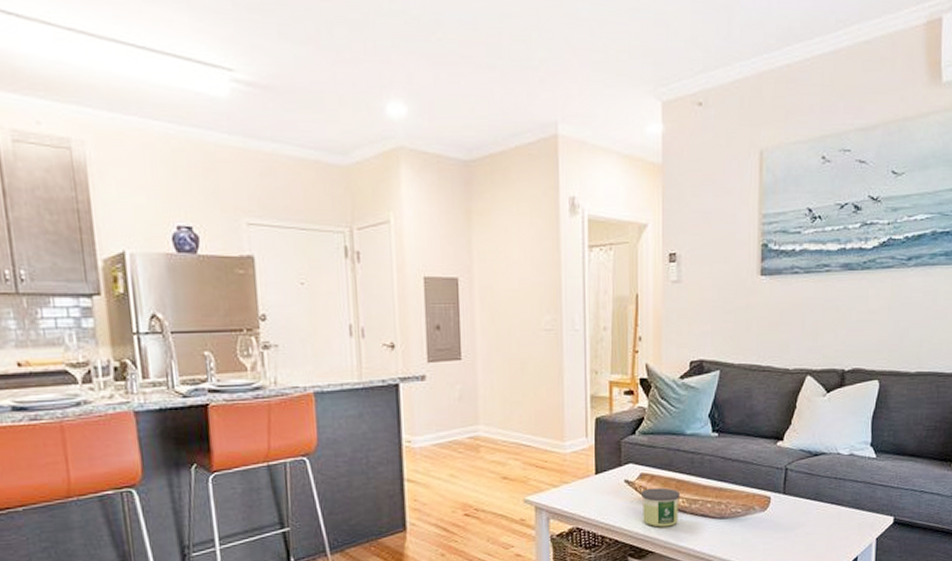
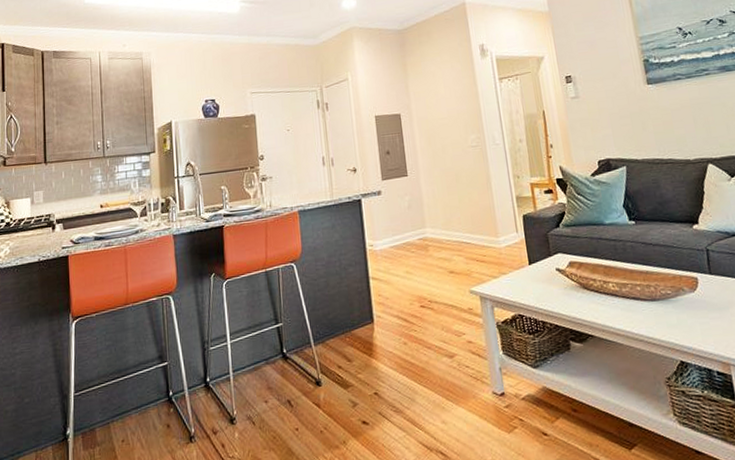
candle: present [641,487,680,527] -> none [573,273,612,312]

